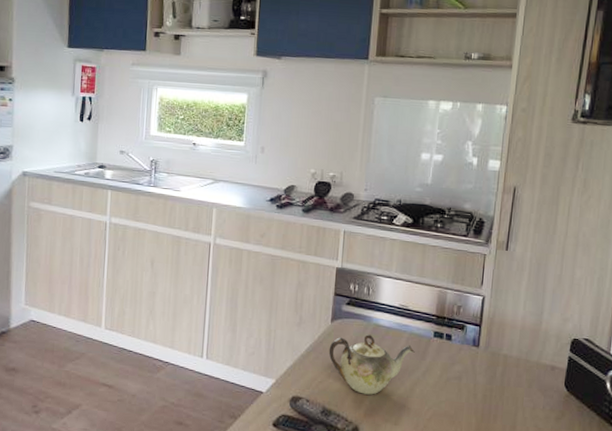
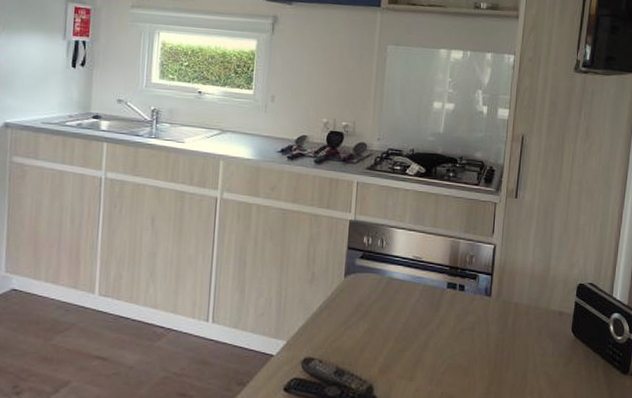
teapot: present [328,334,415,395] -> none [342,289,429,351]

